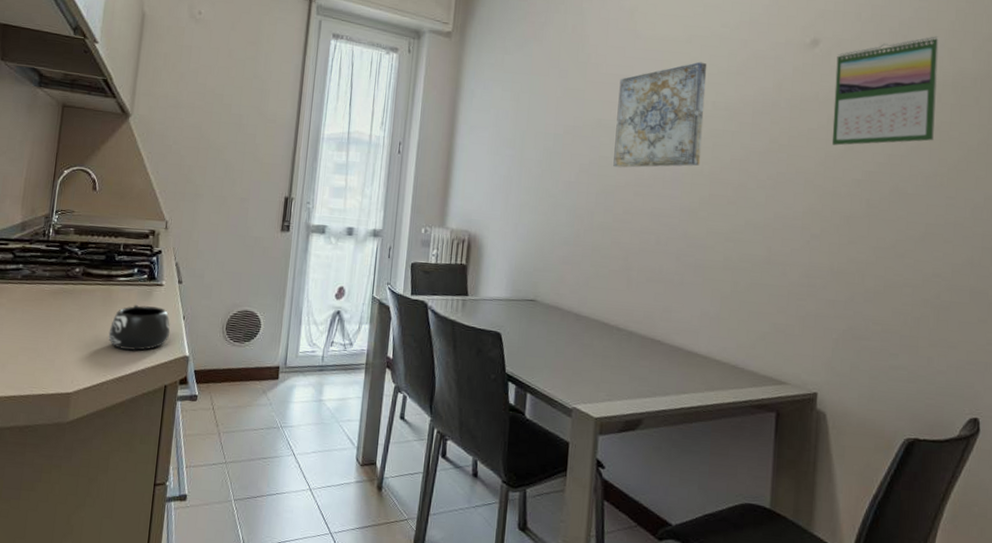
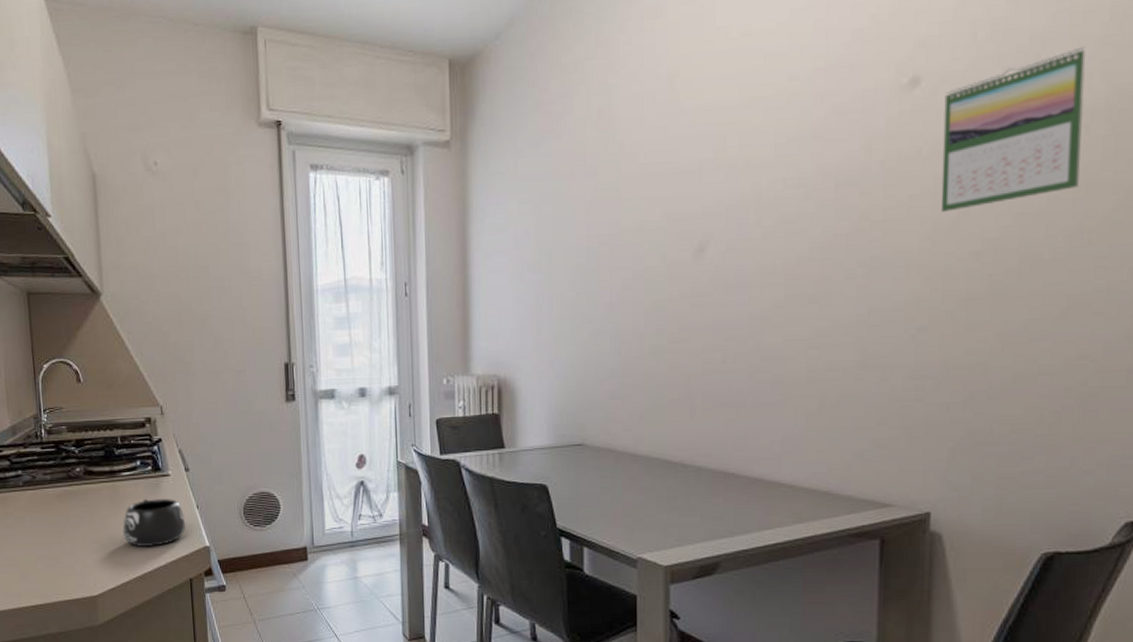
wall art: present [613,61,707,168] -> none [663,130,773,278]

